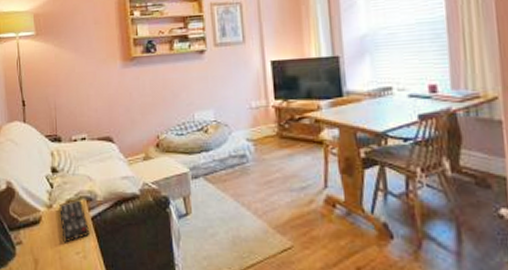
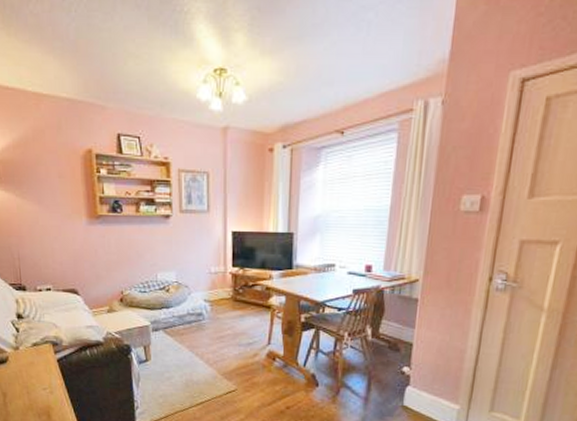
remote control: present [59,199,90,243] -> none [26,343,56,380]

